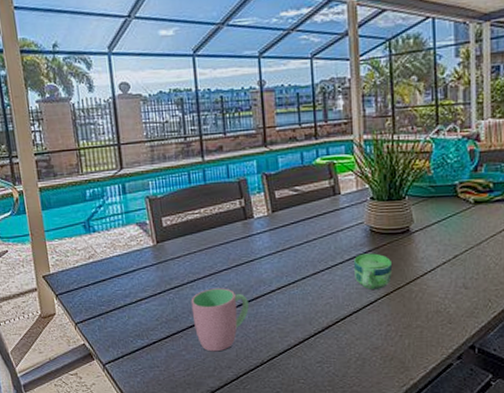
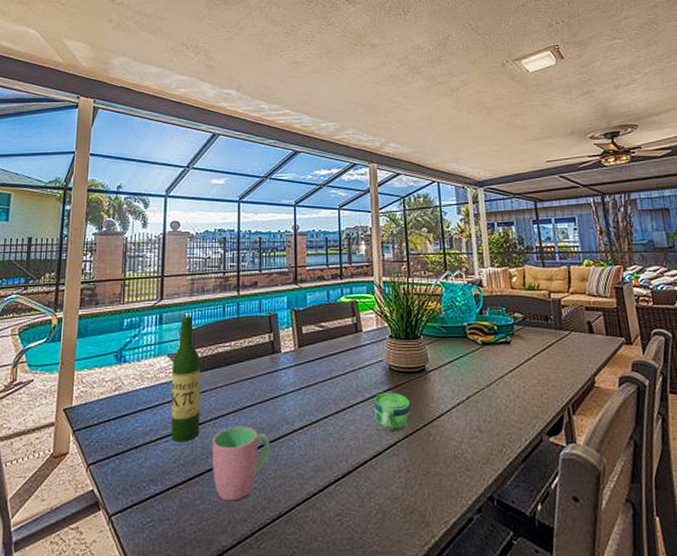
wine bottle: none [142,184,178,303] -> present [171,316,201,442]

